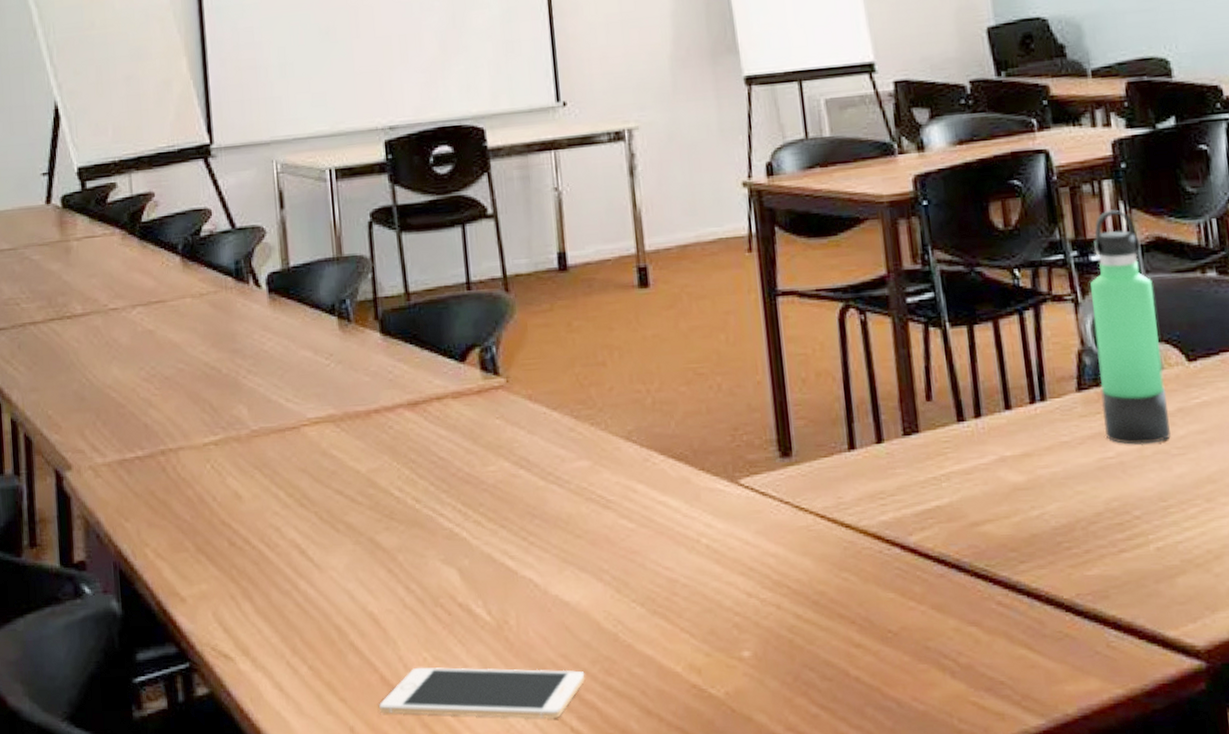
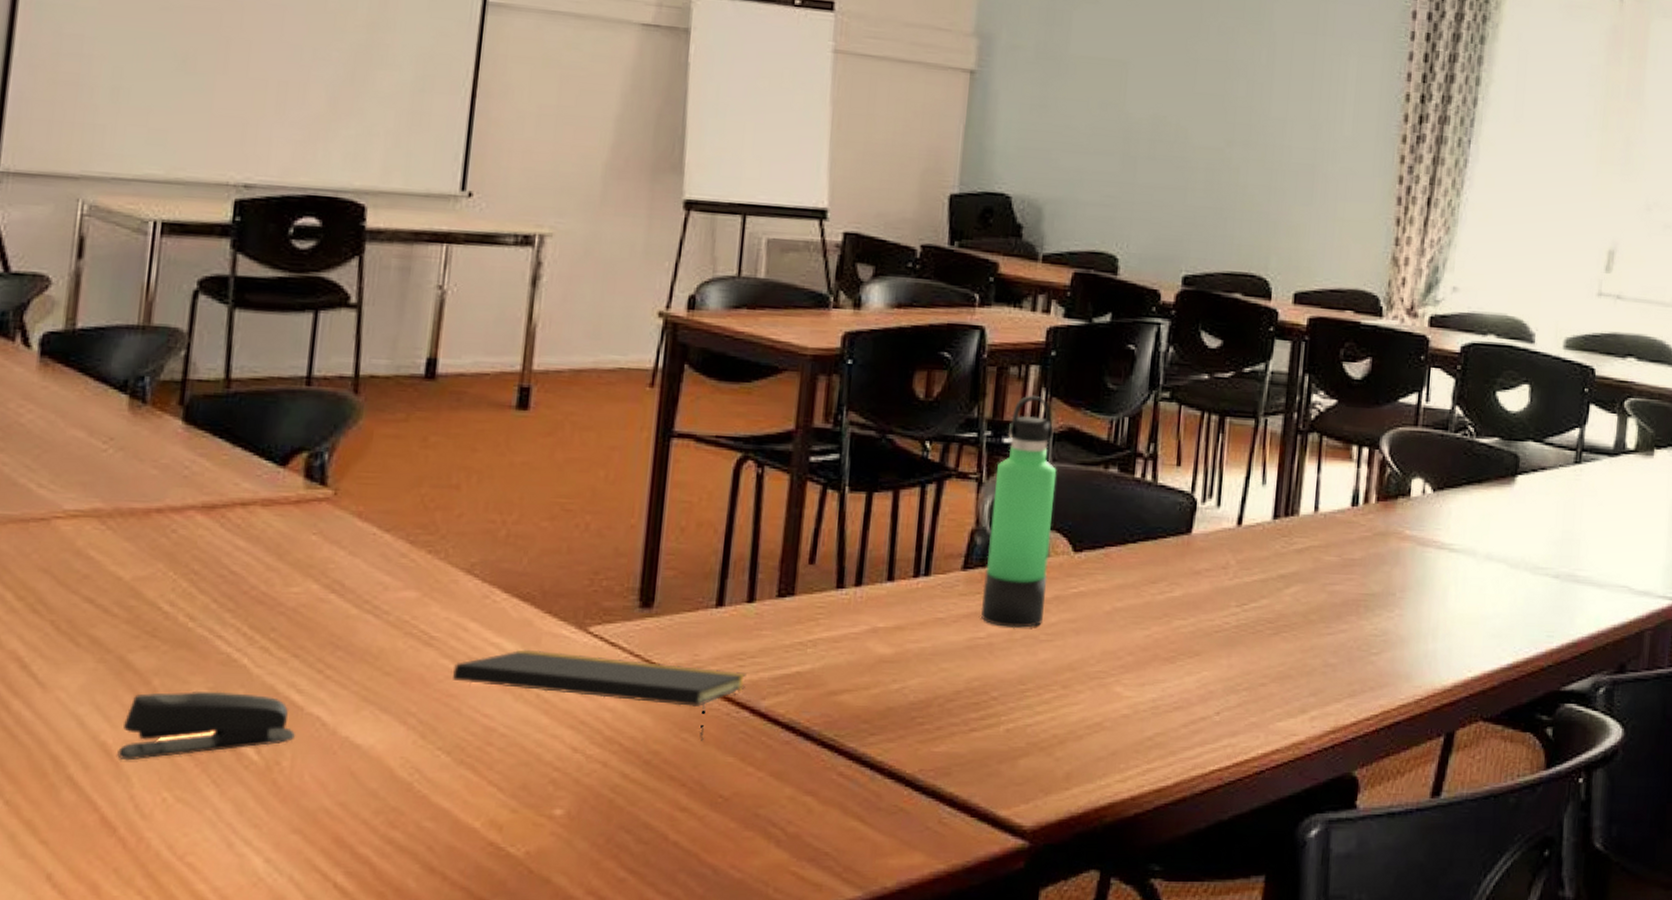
cell phone: present [379,667,585,719] -> none [91,808,364,872]
stapler: none [383,562,515,627] -> present [117,691,295,761]
notepad: none [632,504,891,579] -> present [453,649,746,741]

